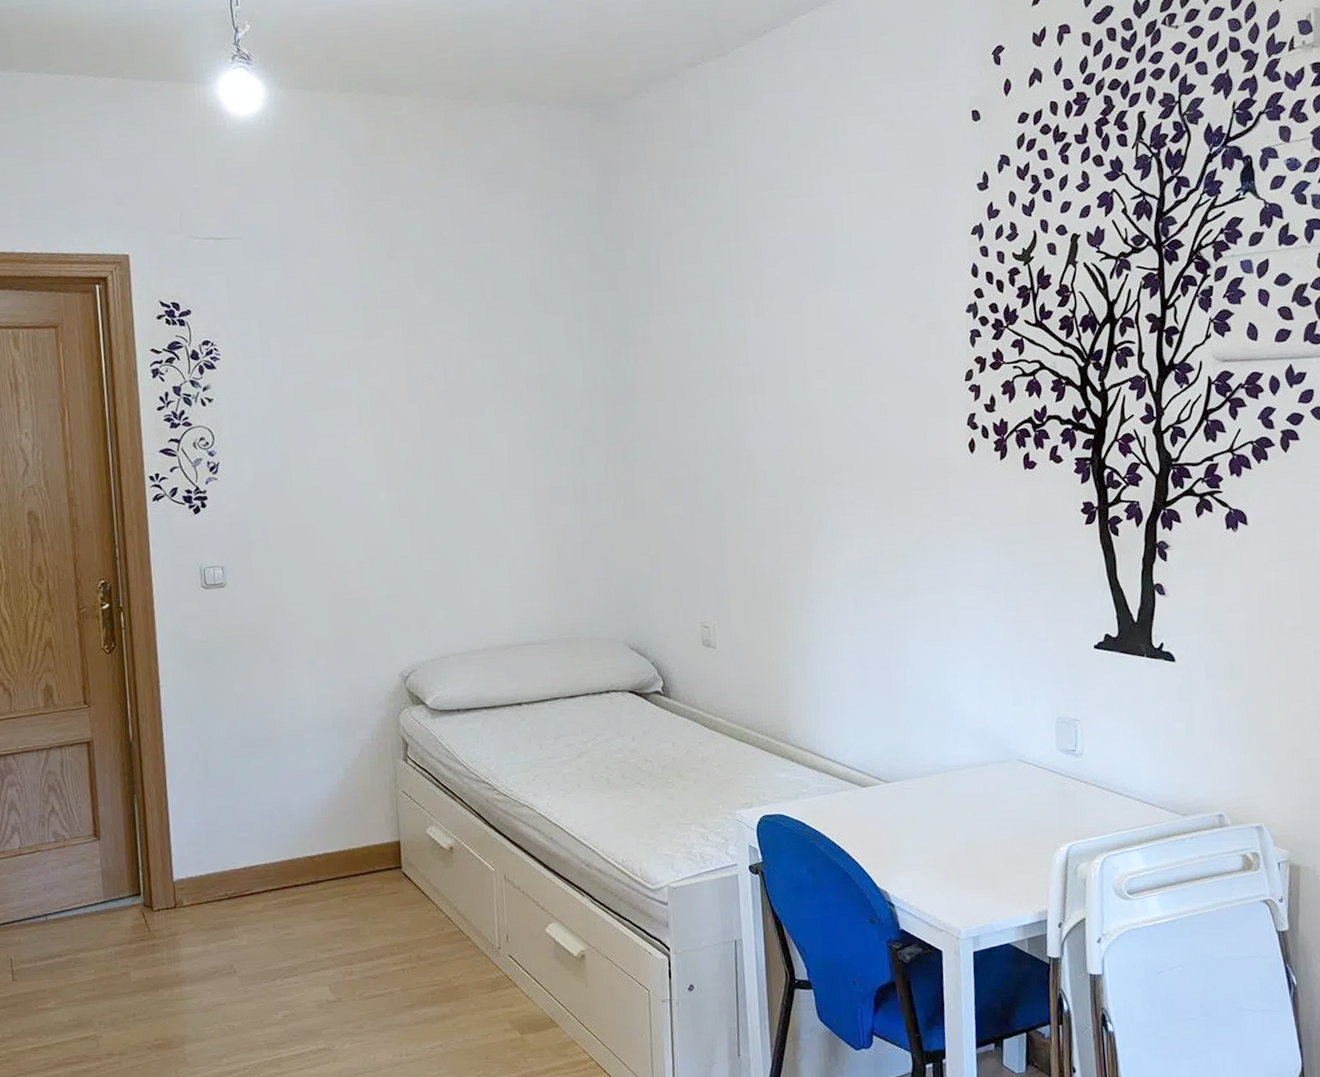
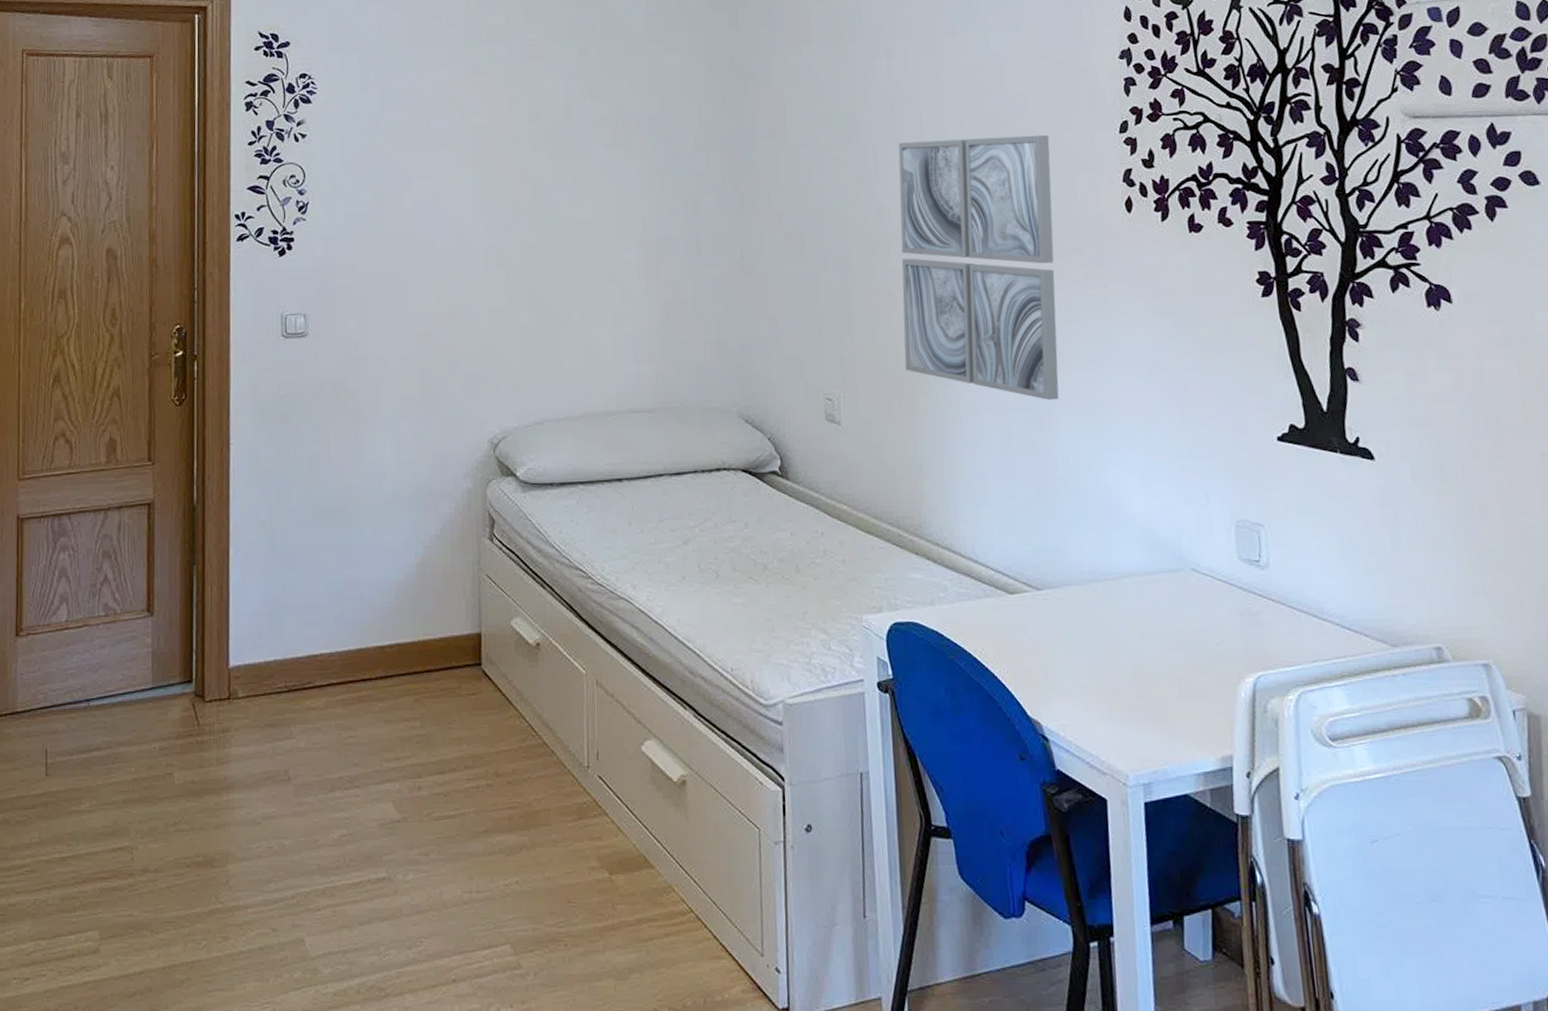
wall art: none [766,383,908,621] -> present [898,134,1059,400]

